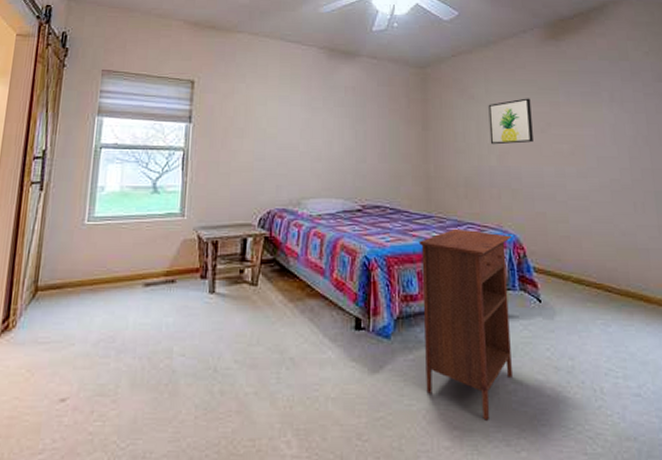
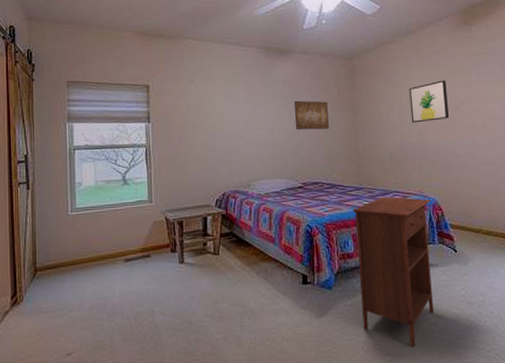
wall art: none [357,109,396,144] -> present [294,100,329,130]

